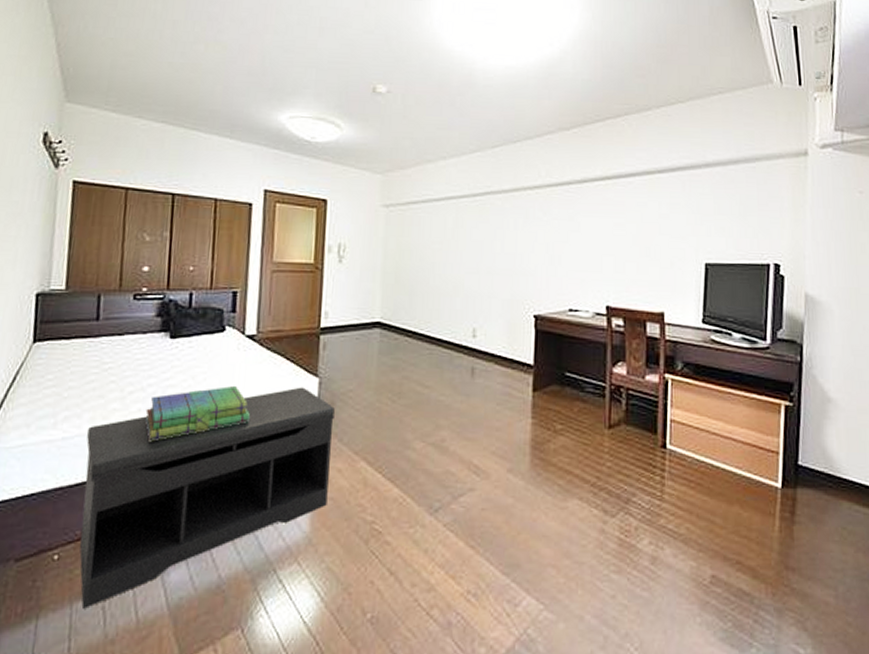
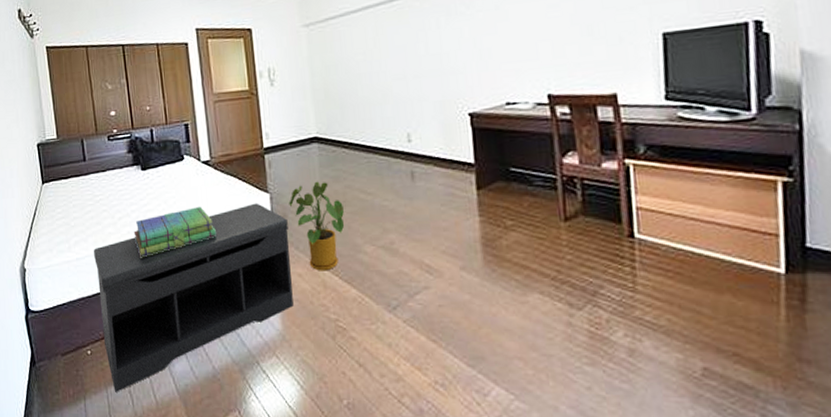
house plant: none [339,369,399,467] -> present [289,181,345,271]

